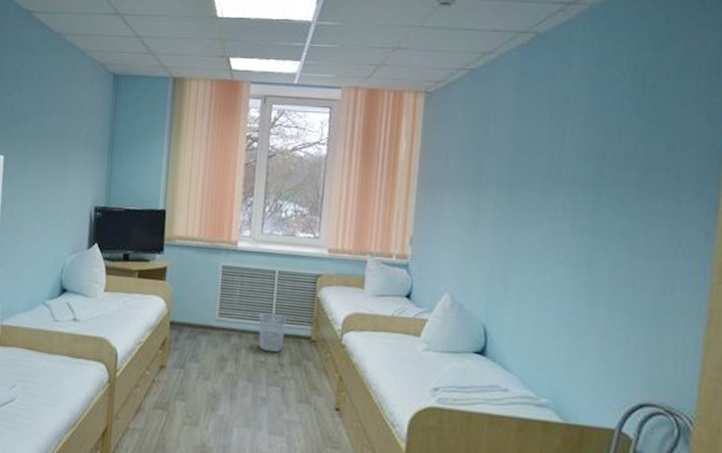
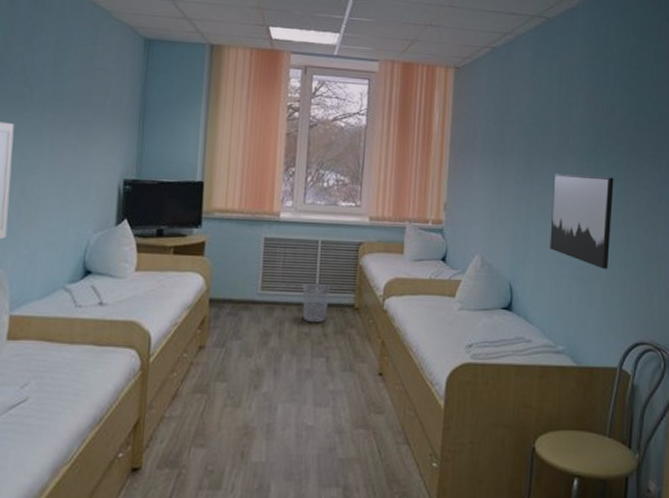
wall art: none [534,208,618,318] -> present [550,174,614,269]

